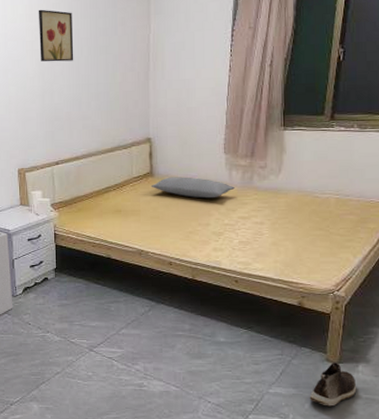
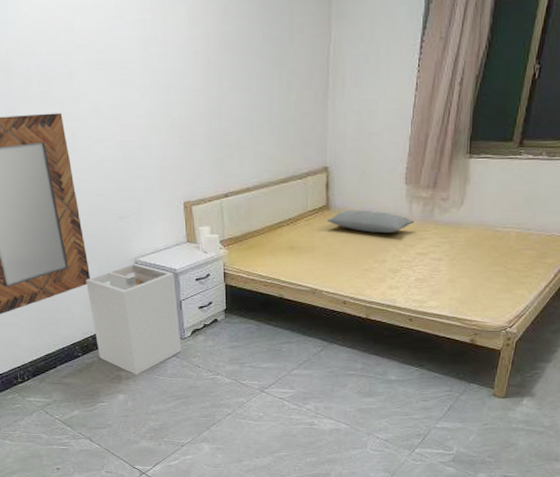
wall art: present [38,9,74,62] -> none [202,11,245,77]
shoe: present [309,361,357,407] -> none [474,396,520,439]

